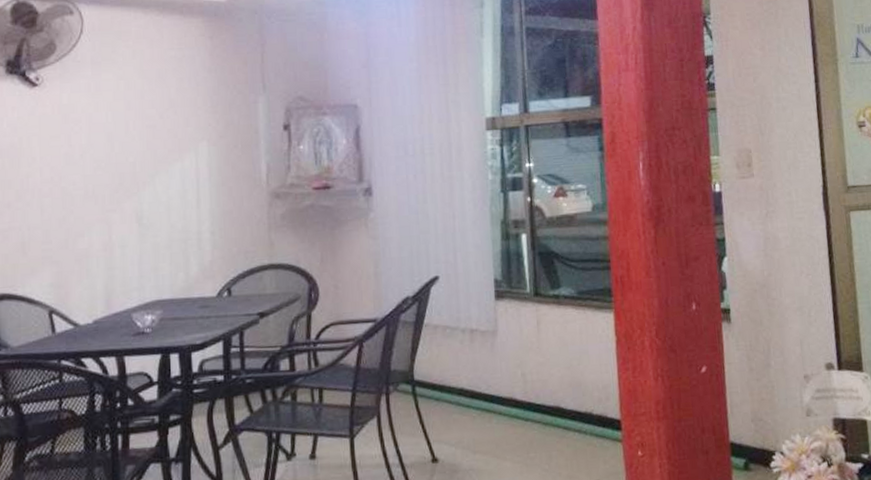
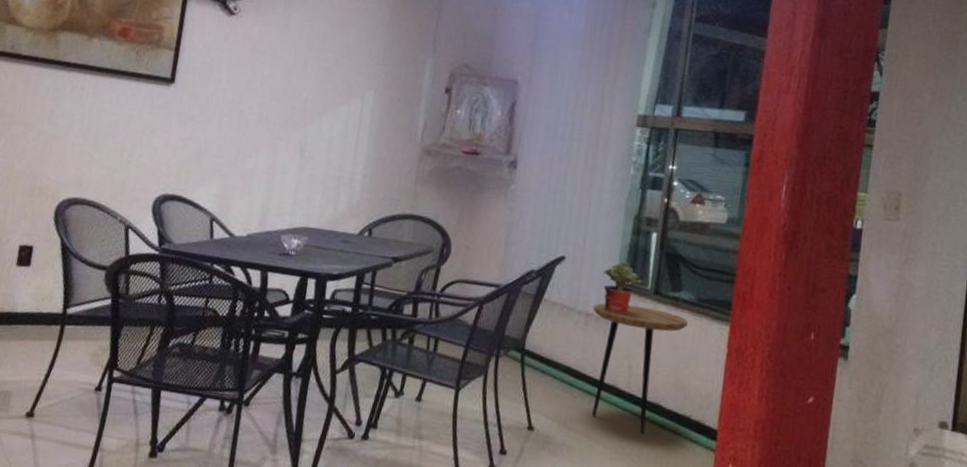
side table: none [476,311,573,441] -> present [592,303,688,434]
potted plant: none [480,269,520,324] -> present [603,262,642,314]

